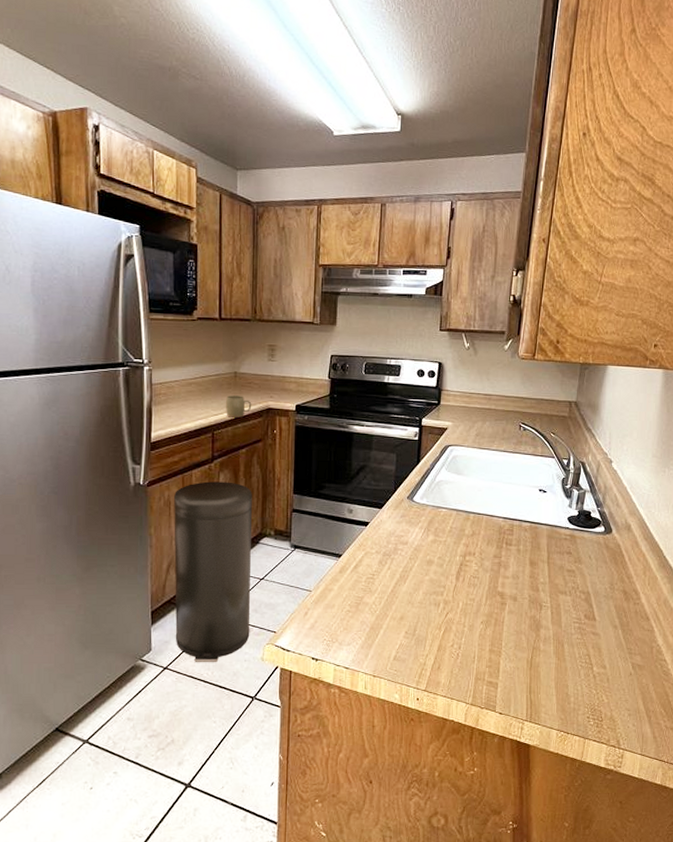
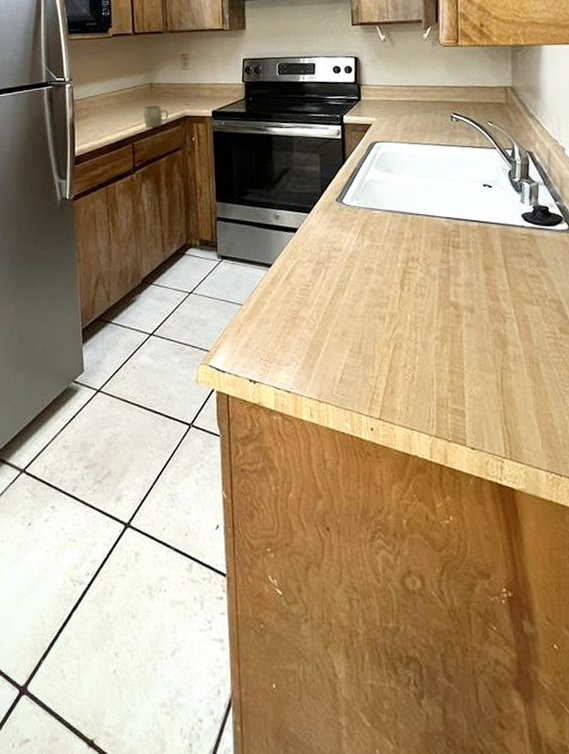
pedal bin: present [173,481,252,663] -> none [98,192,182,385]

